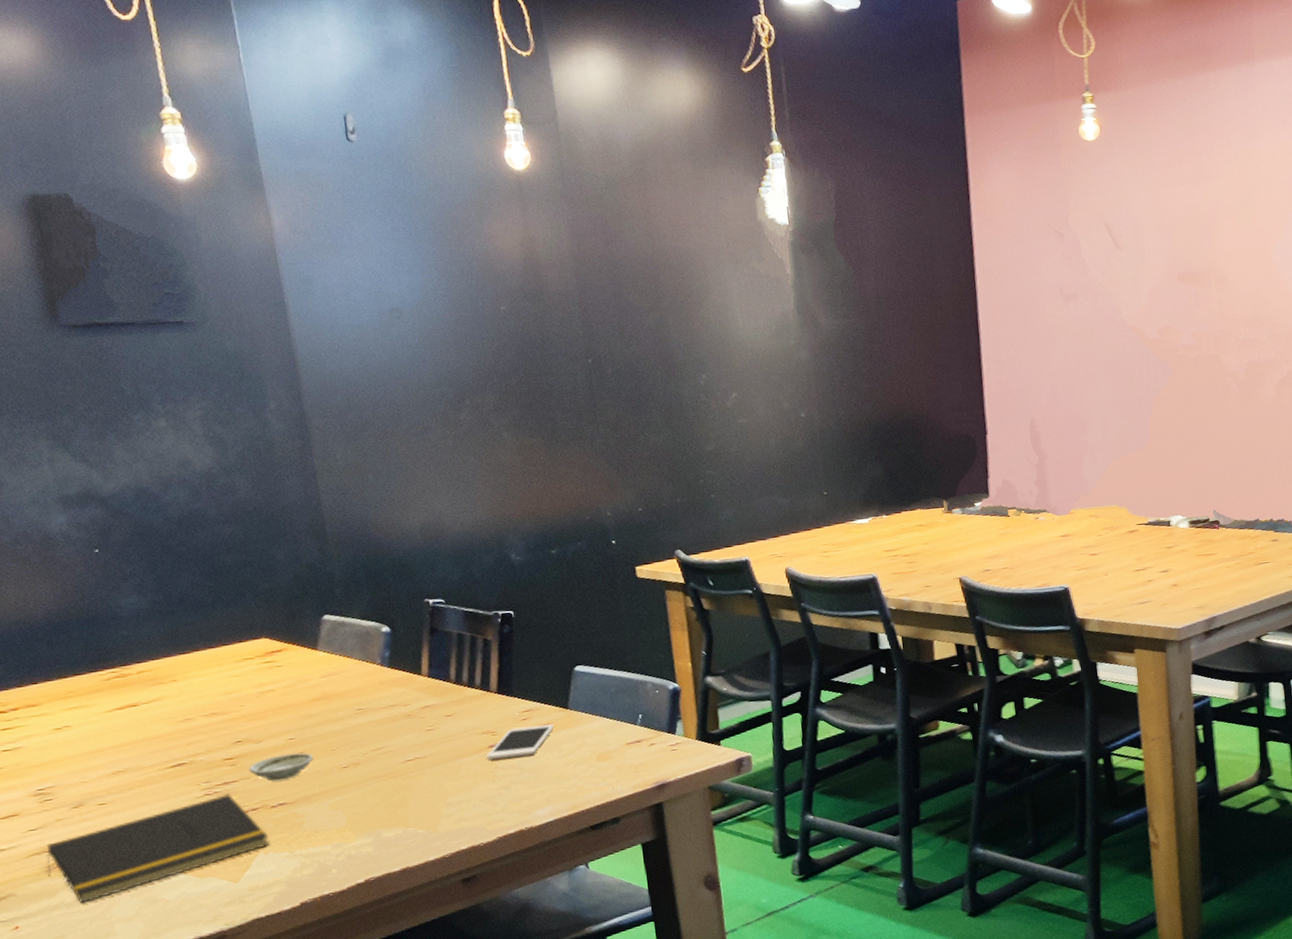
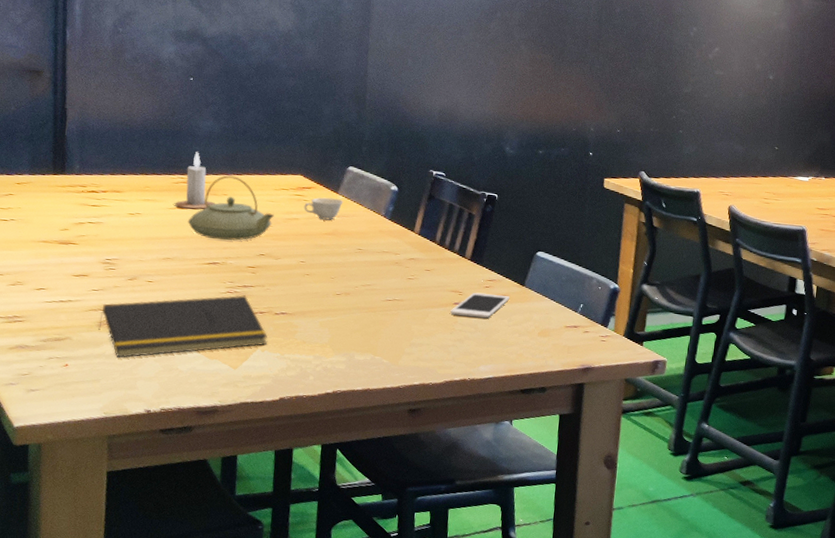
candle: none [110,637,165,709] -> present [174,152,216,209]
teapot: none [133,656,243,737] -> present [187,175,274,241]
saucer: present [249,752,314,781] -> none [265,272,316,294]
teacup: none [278,656,327,685] -> present [304,197,344,220]

